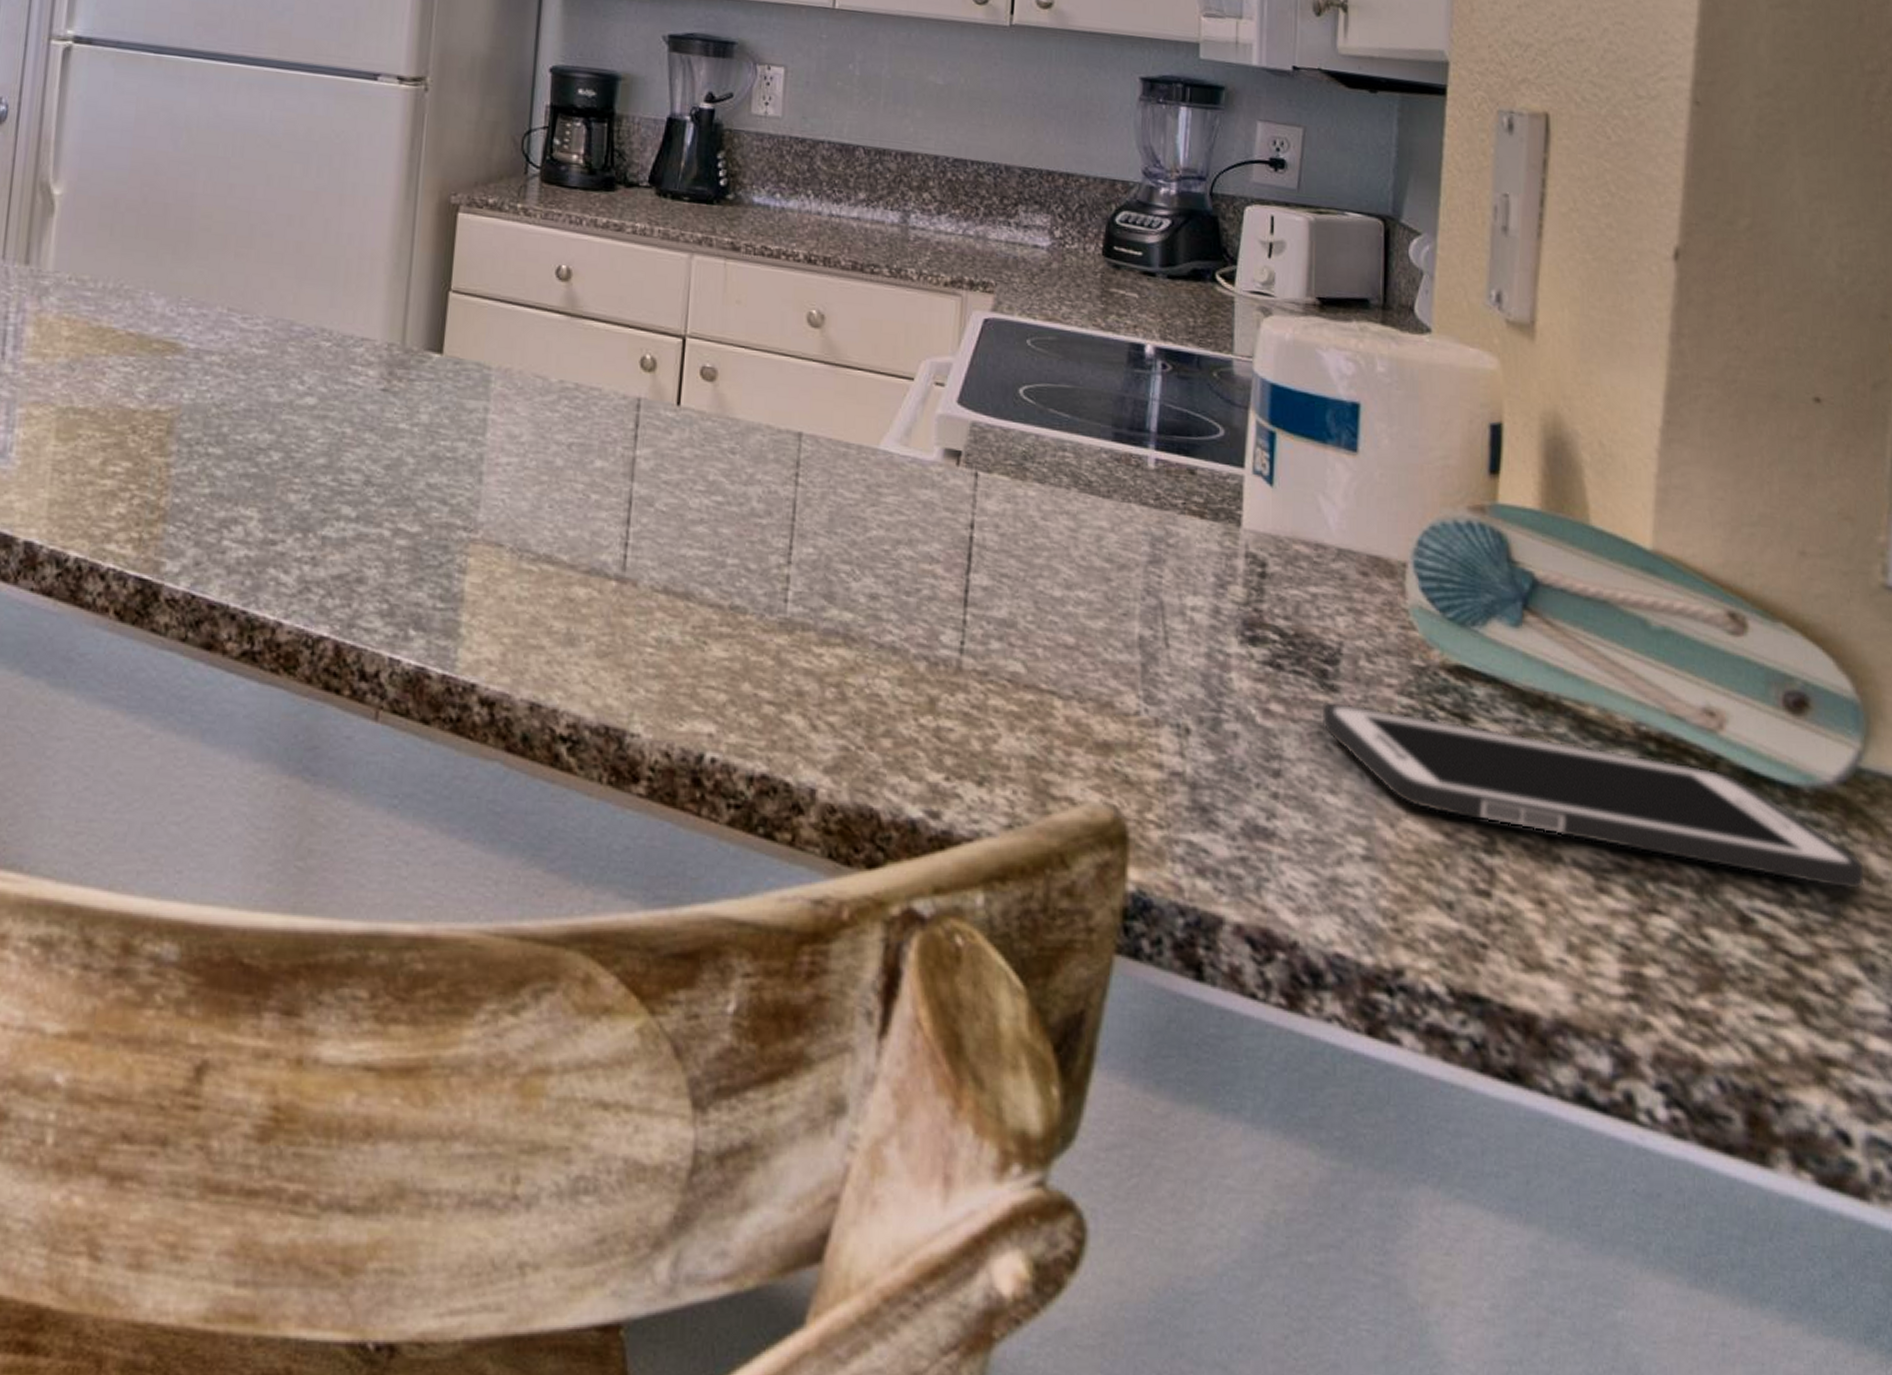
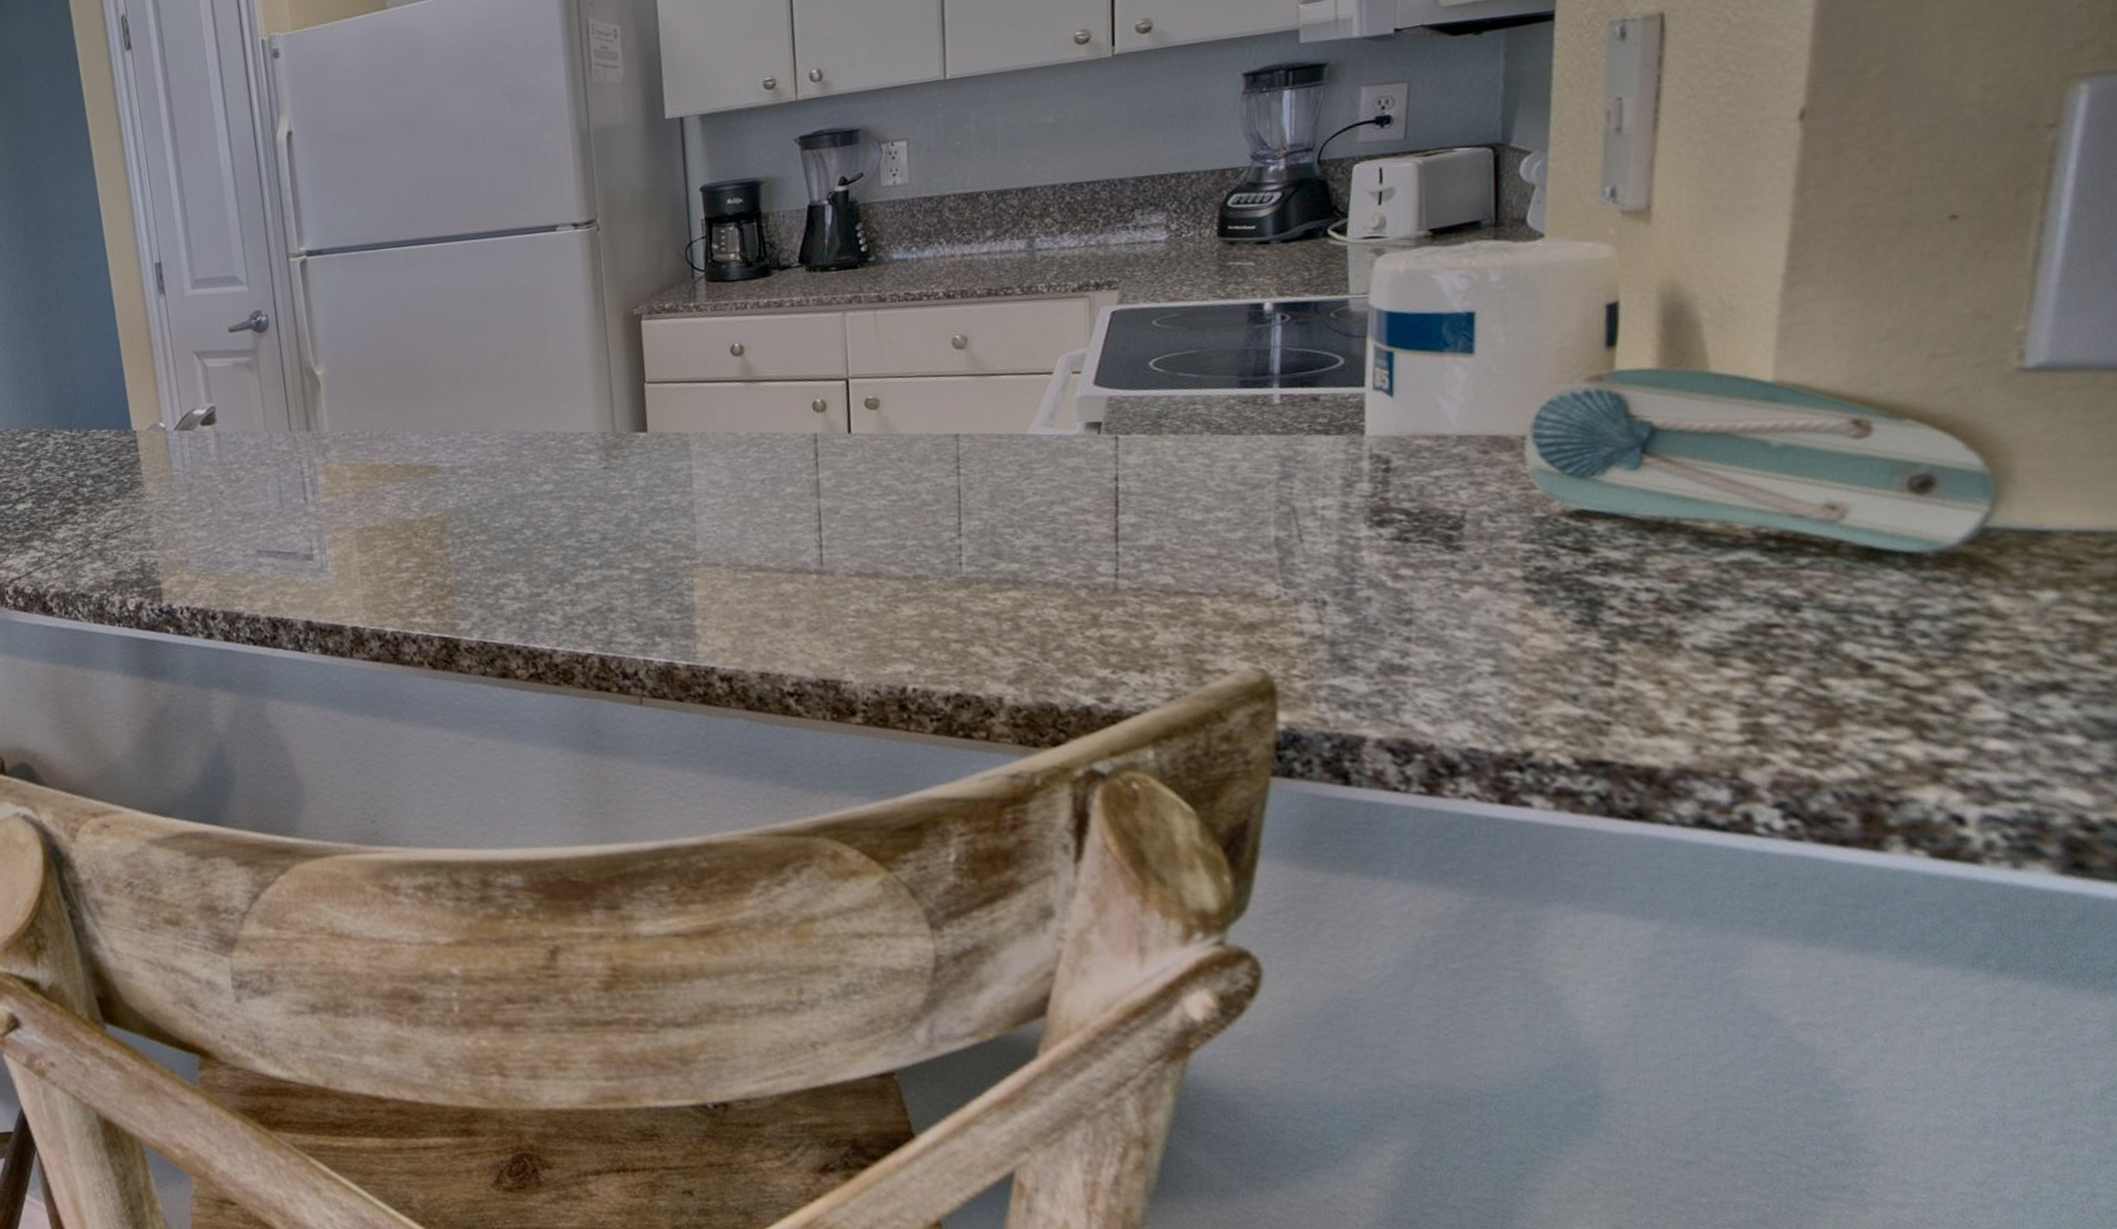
cell phone: present [1320,701,1865,890] -> none [1447,552,1988,630]

